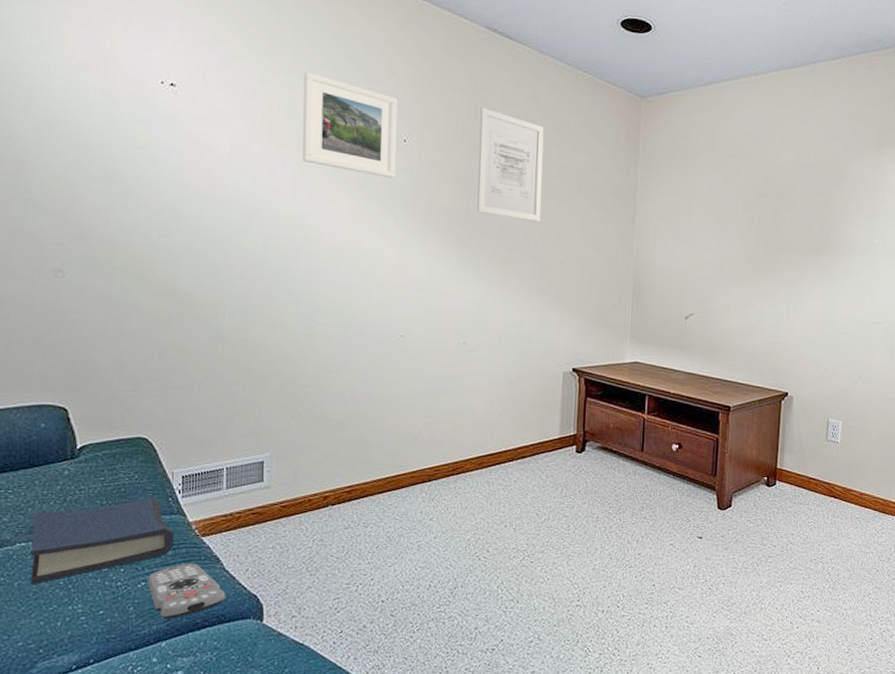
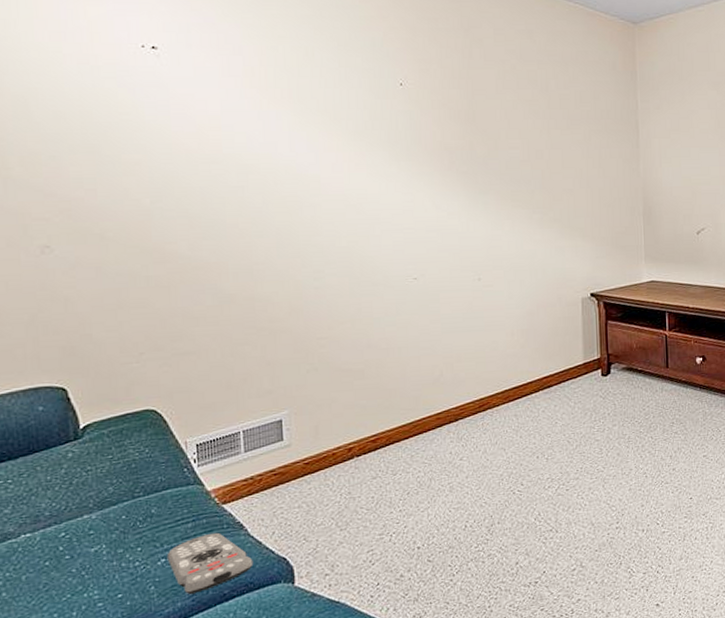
hardback book: present [30,497,174,585] -> none [36,470,193,576]
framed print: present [302,72,398,179] -> none [291,24,395,123]
wall art: present [477,107,544,222] -> none [475,45,546,153]

